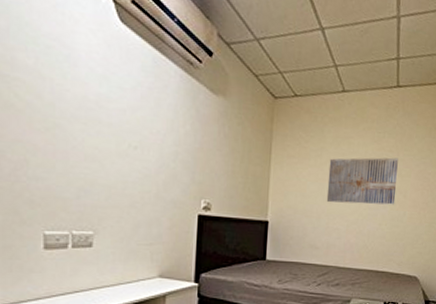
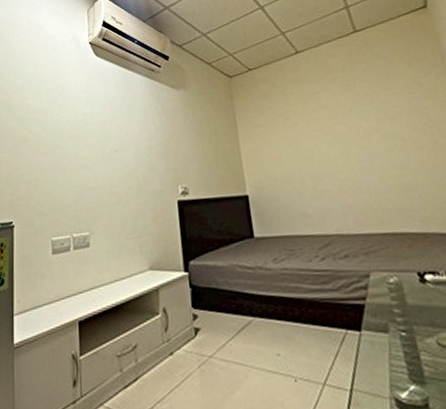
wall art: present [326,157,398,205] -> none [299,100,392,164]

